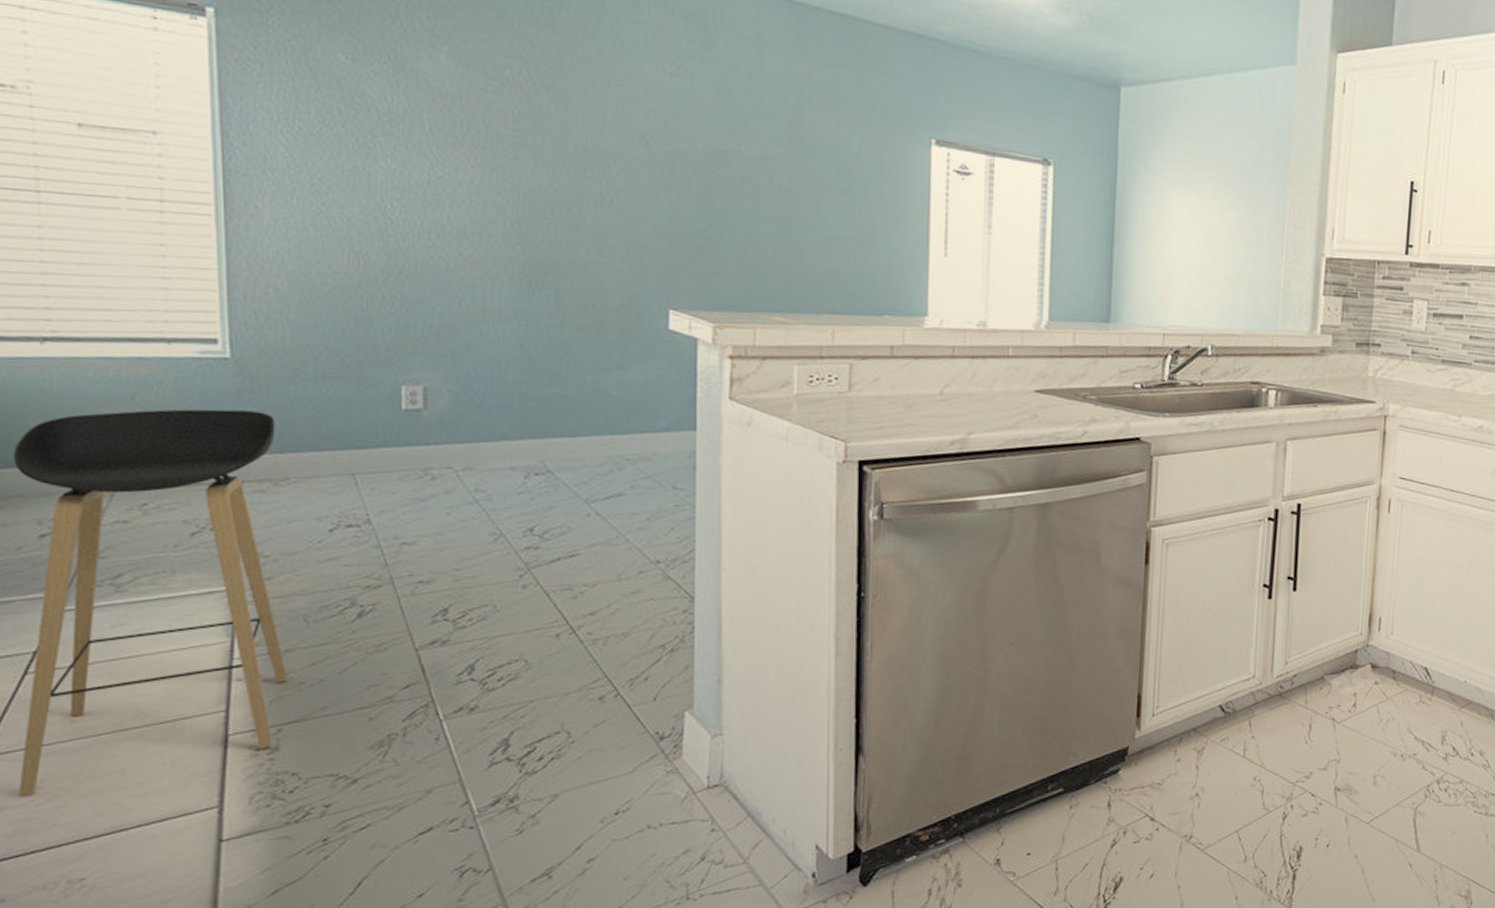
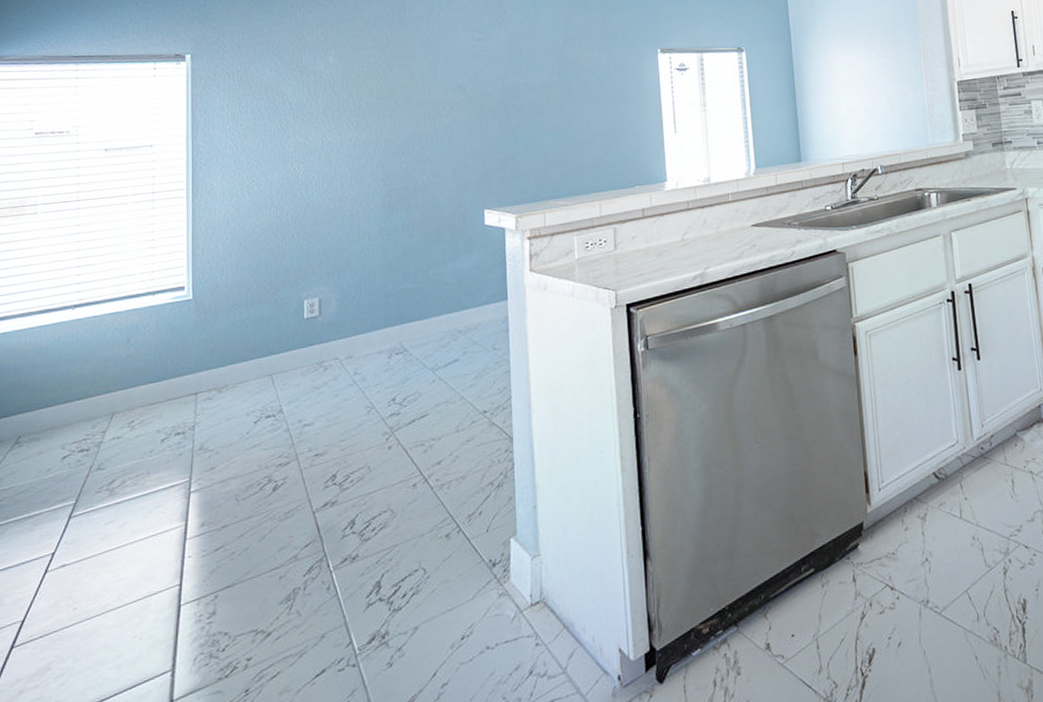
stool: present [12,409,287,796] -> none [34,336,223,678]

